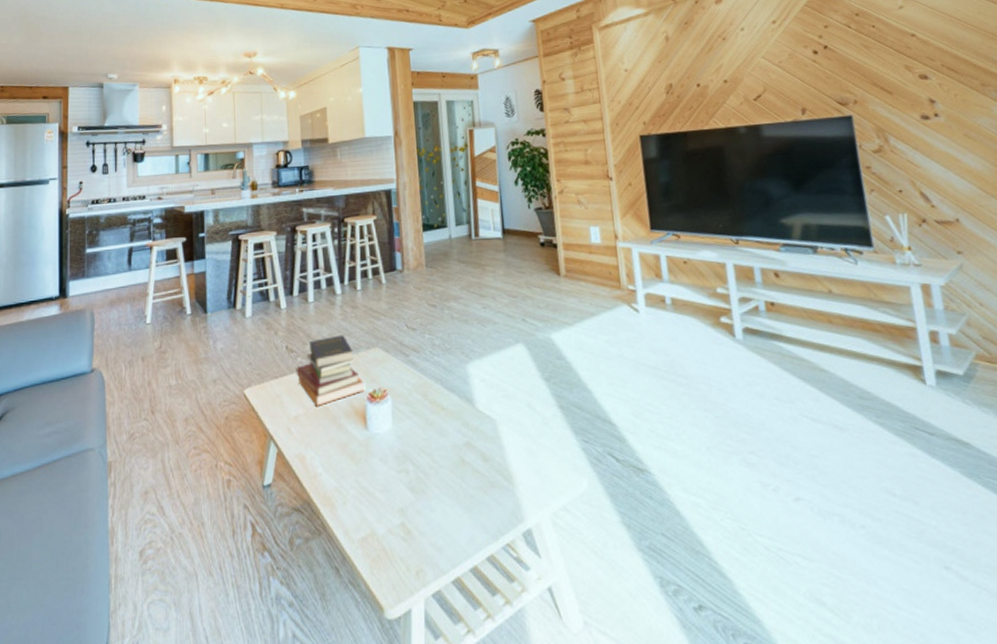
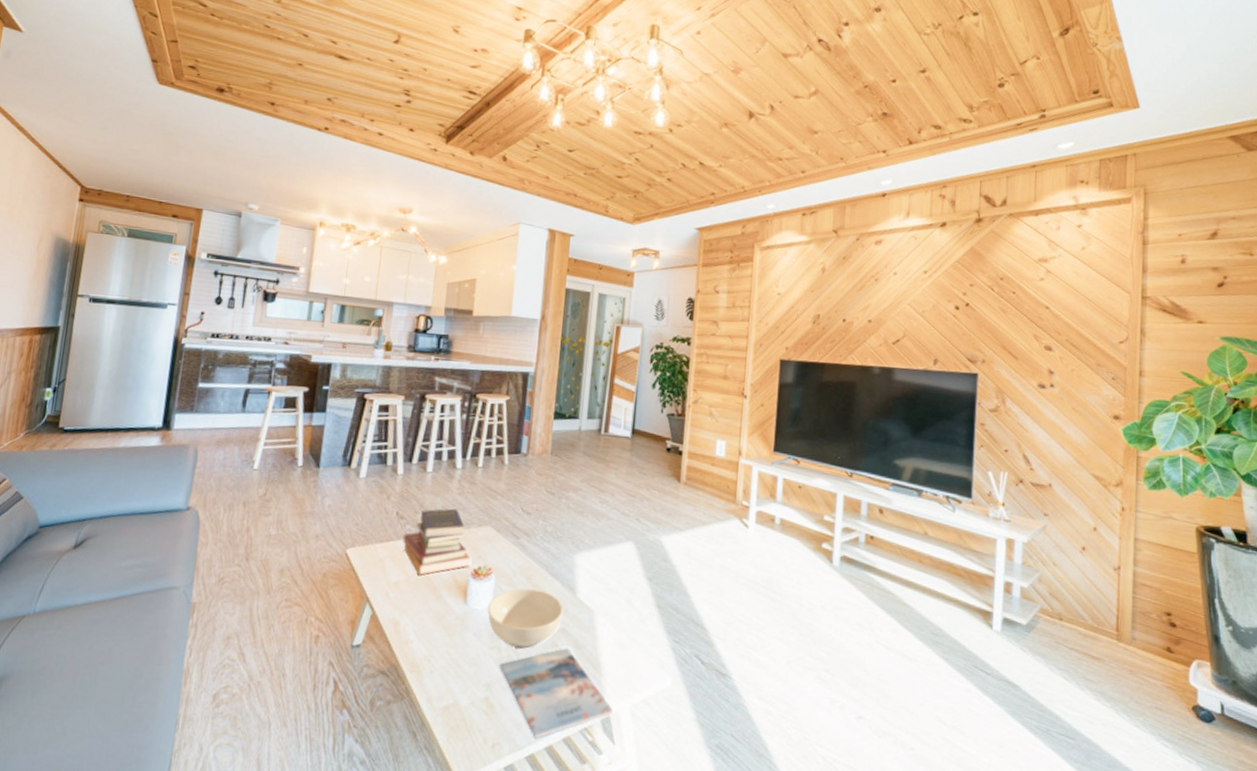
bowl: none [389,406,465,468] -> present [487,588,563,648]
magazine: none [410,462,534,560] -> present [499,648,614,739]

